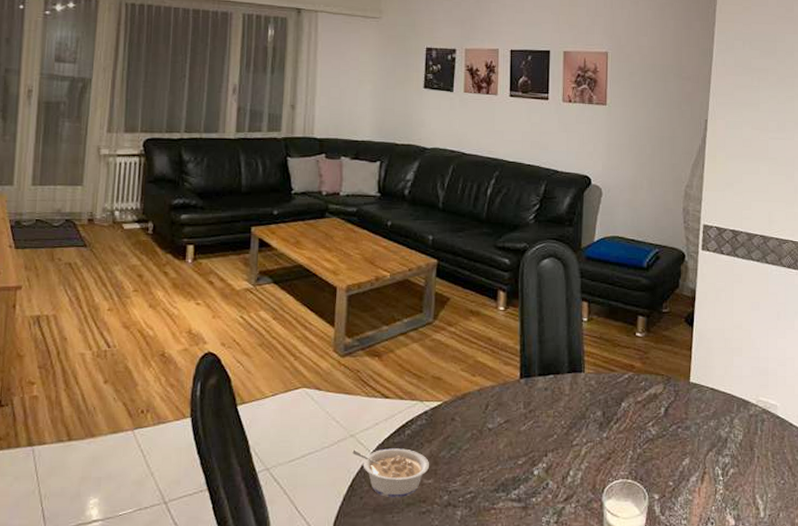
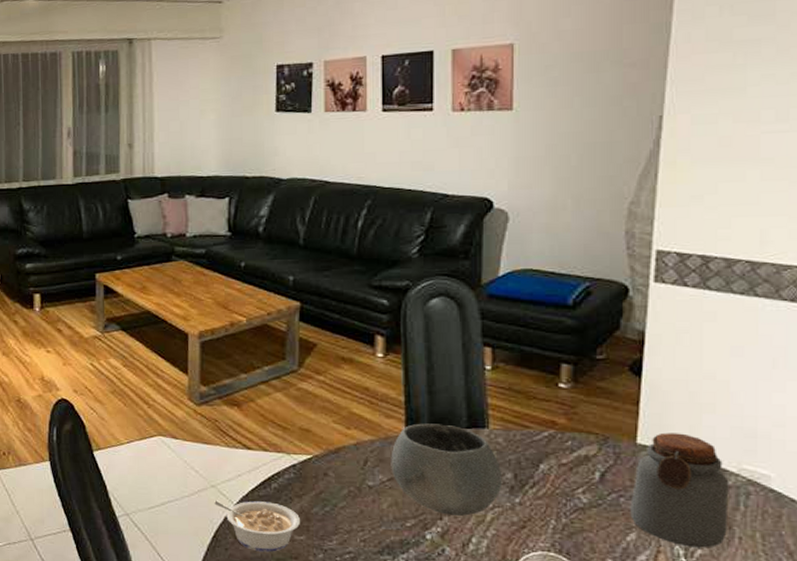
bowl: none [507,369,594,451] -> present [391,423,503,516]
jar: none [685,372,751,467] -> present [630,432,729,548]

